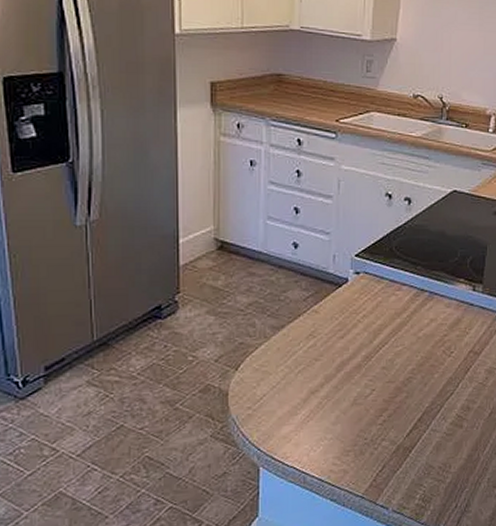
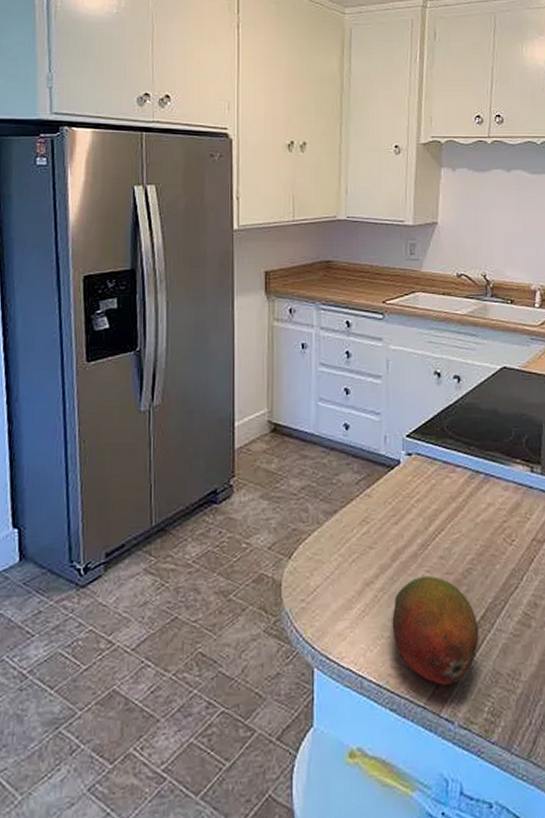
fruit: none [335,384,415,478] -> present [392,575,479,685]

